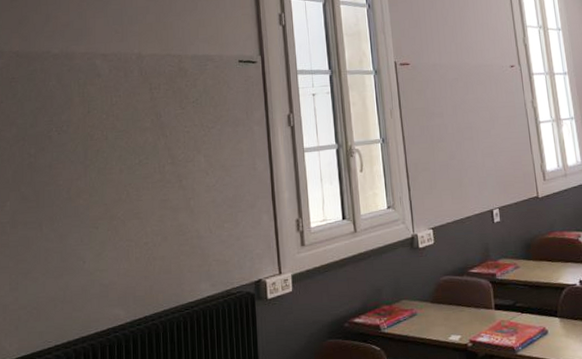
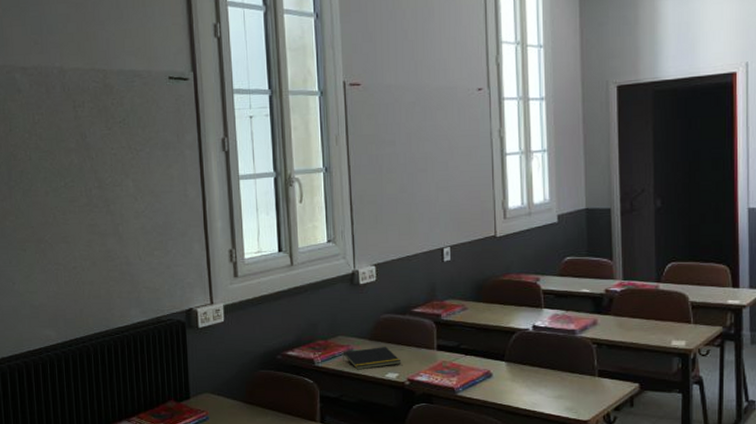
notepad: none [407,309,463,334] -> present [343,347,402,370]

